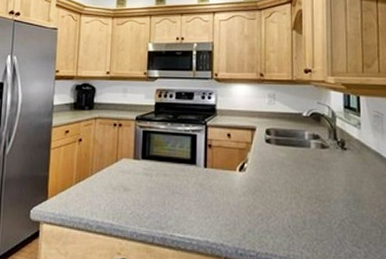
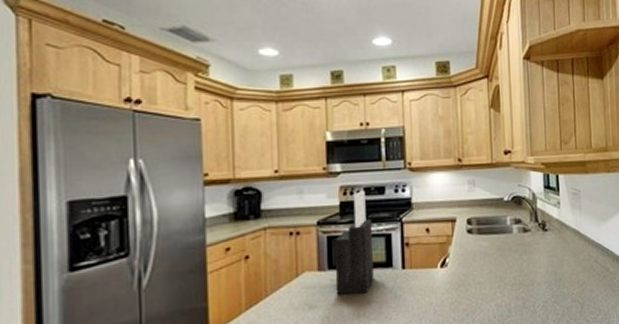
knife block: none [146,95,181,185] -> present [335,191,374,295]

